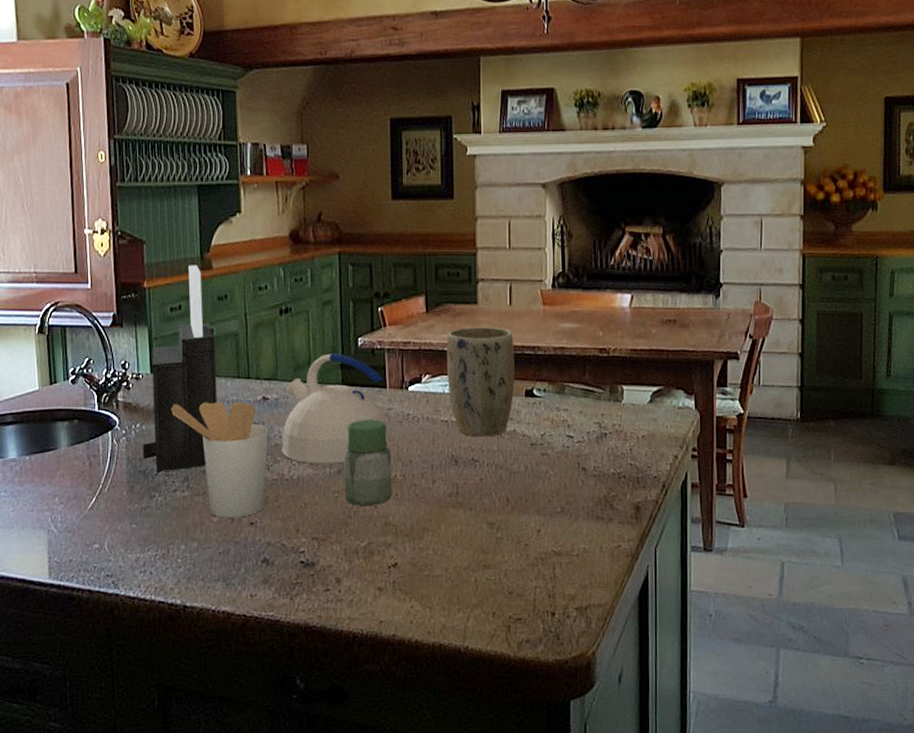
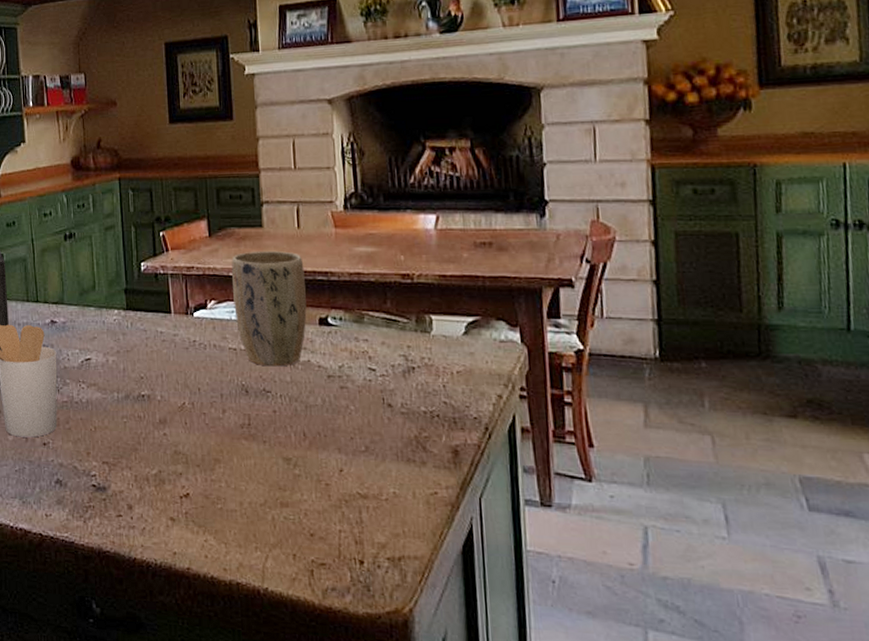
kettle: present [282,353,390,465] -> none [70,278,177,389]
jar: present [344,419,392,506] -> none [131,345,181,433]

